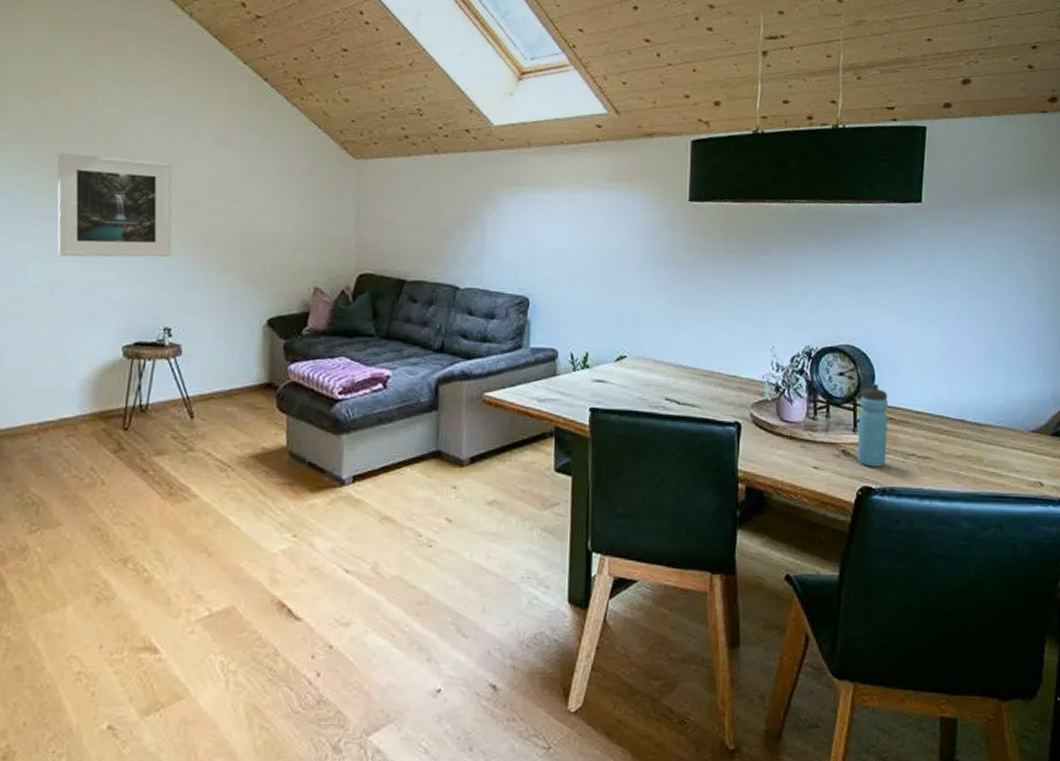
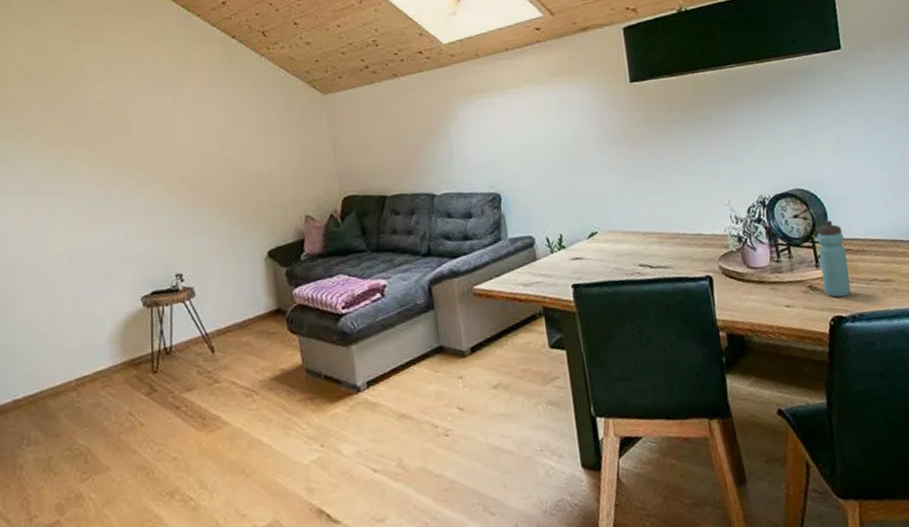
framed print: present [57,153,172,258] -> none [58,126,173,225]

